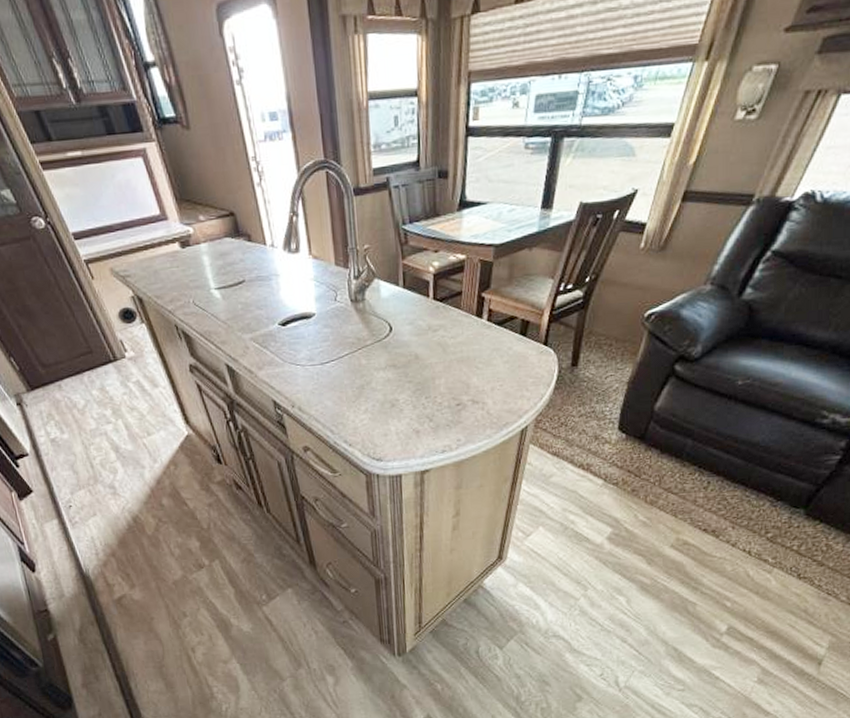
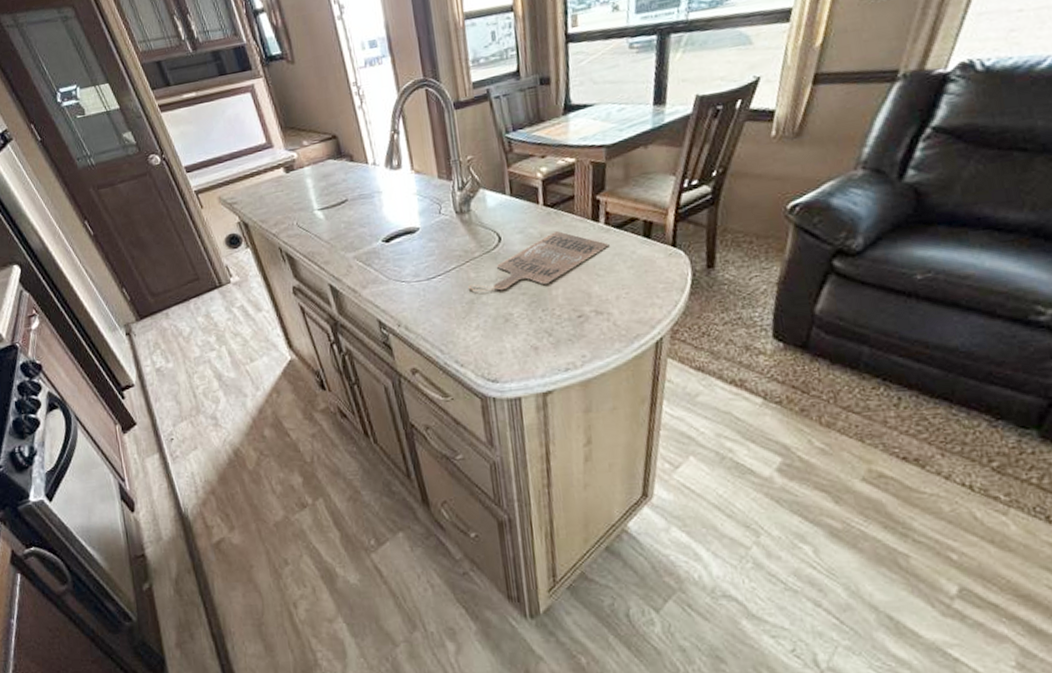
home sign: none [358,325,490,378] -> present [467,231,610,292]

